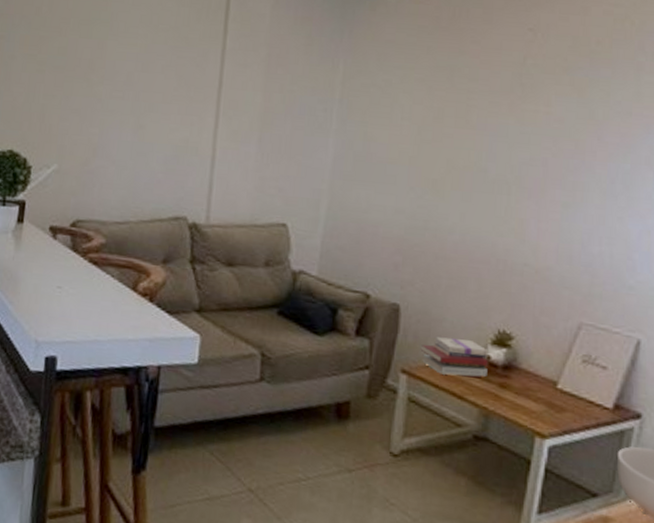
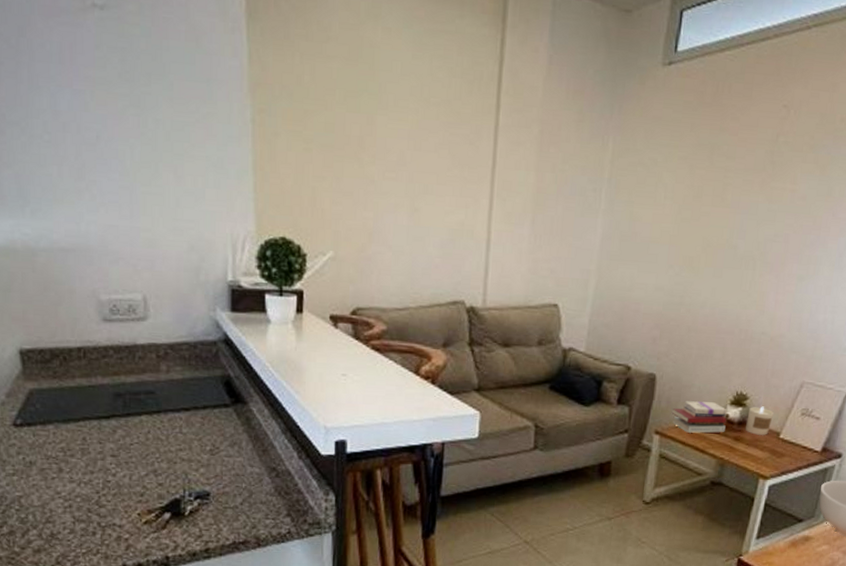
candle: none [513,348,548,384] -> present [745,406,775,435]

